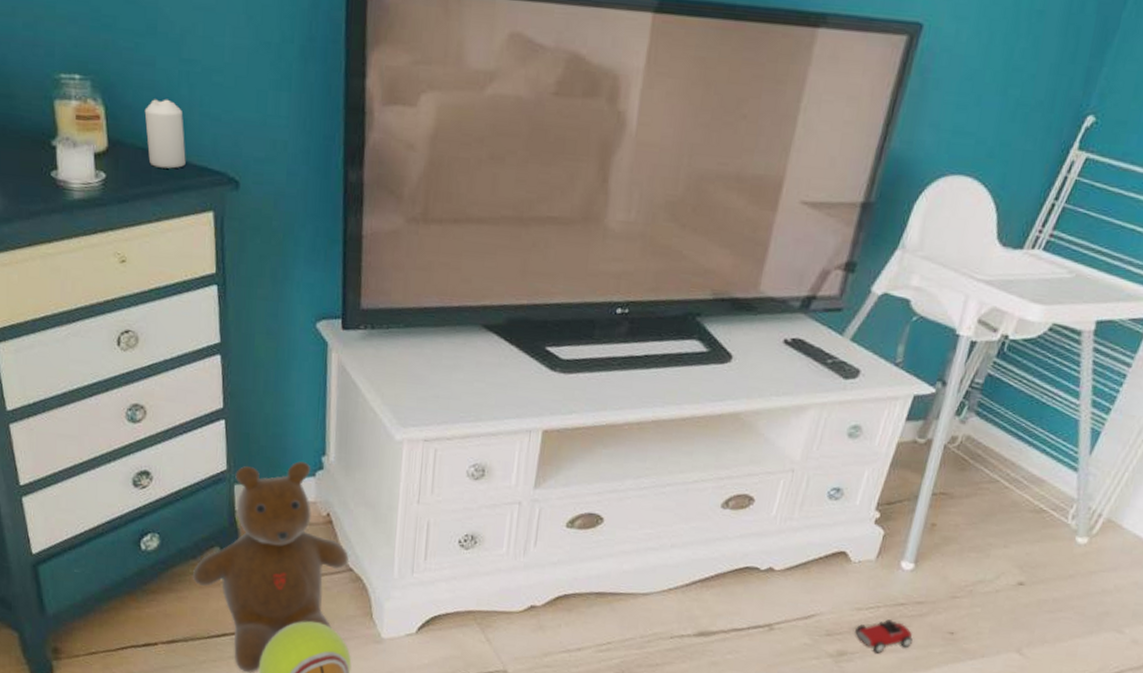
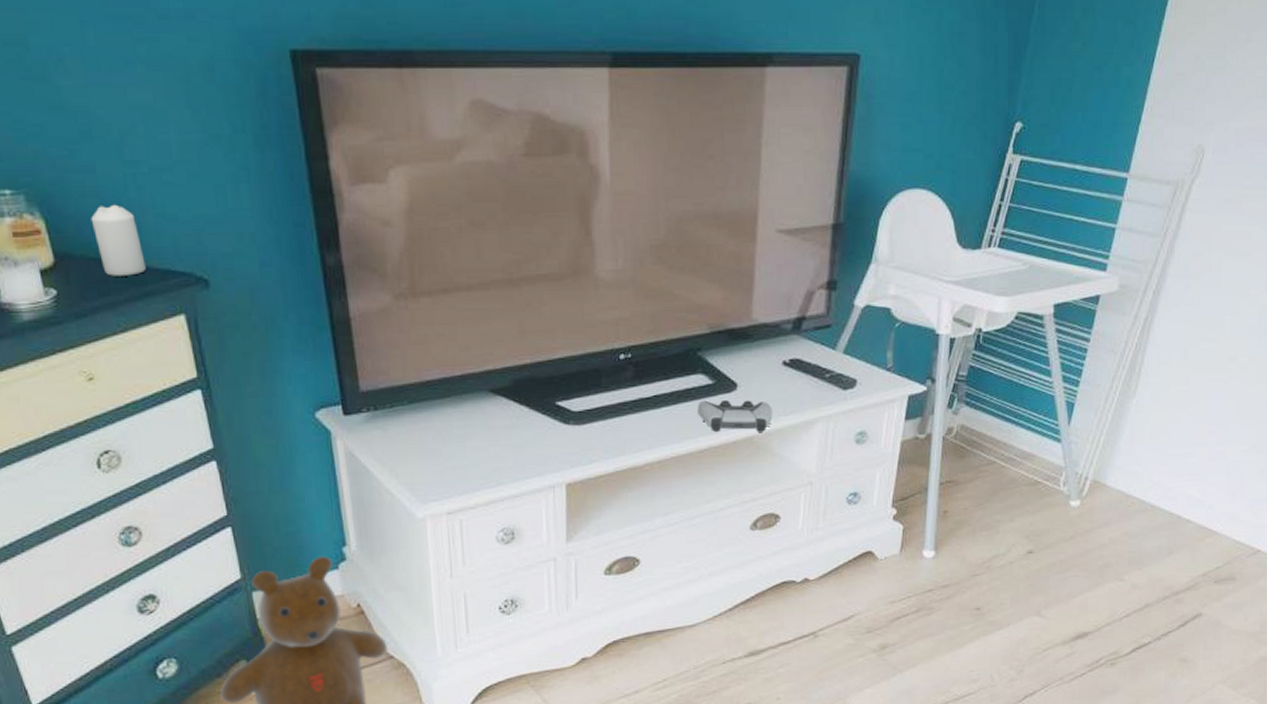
game controller: none [686,367,765,411] -> present [697,399,773,433]
toy car: present [855,619,913,654] -> none [892,607,945,641]

